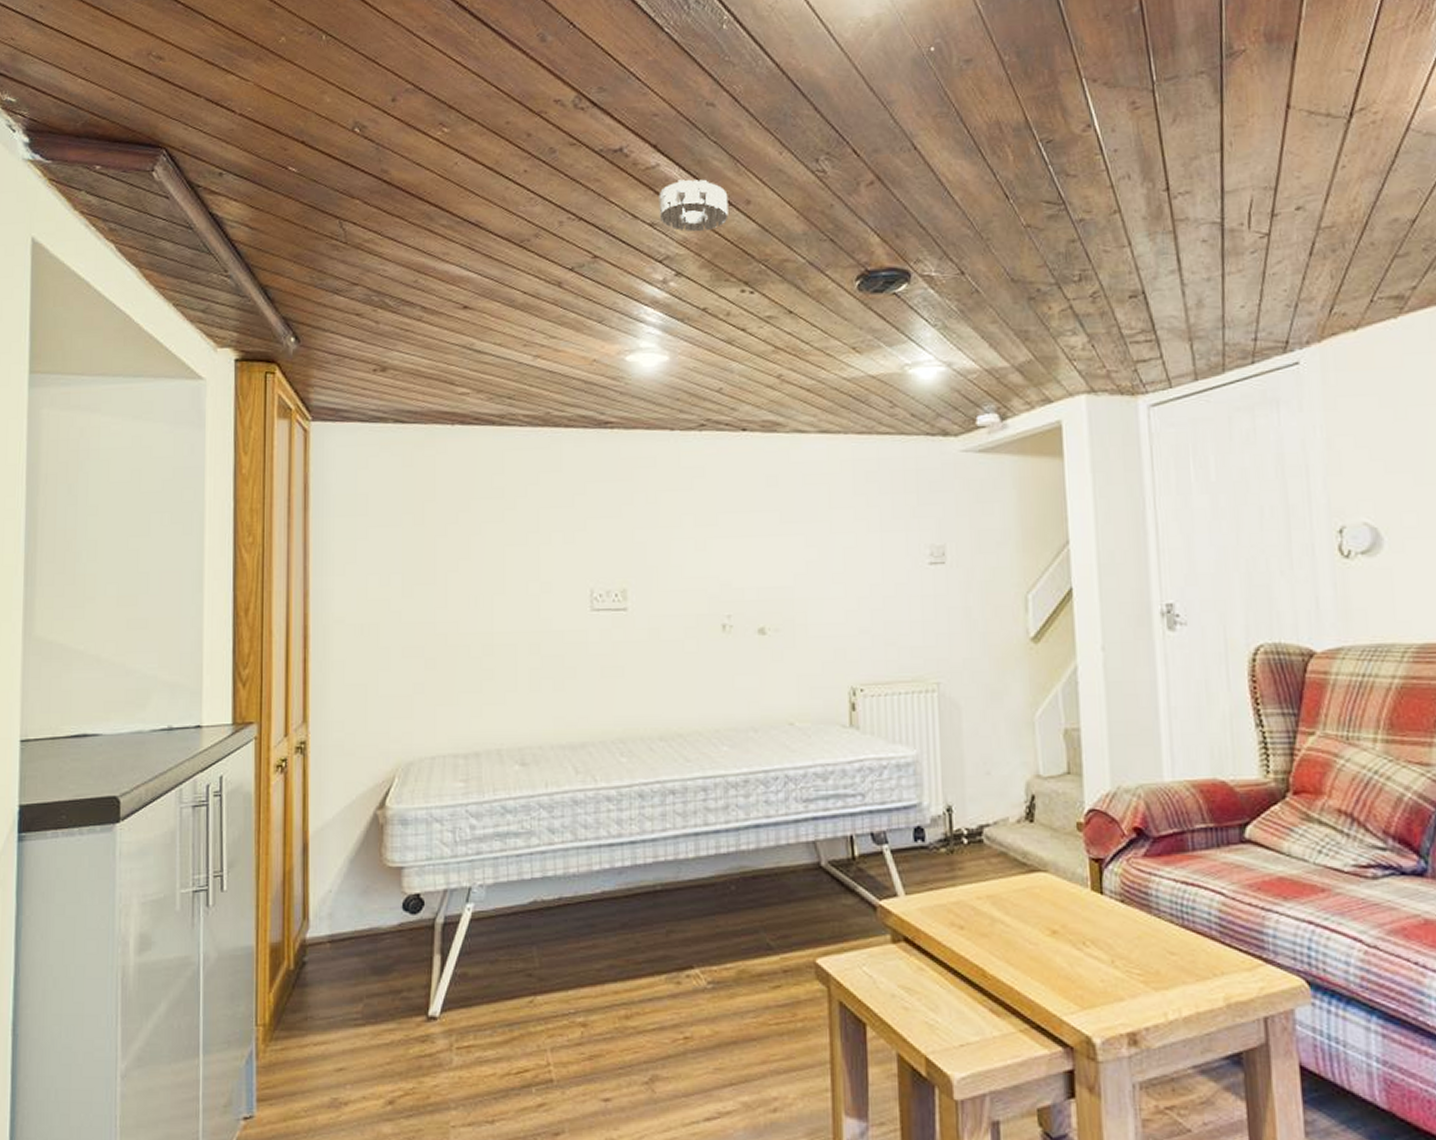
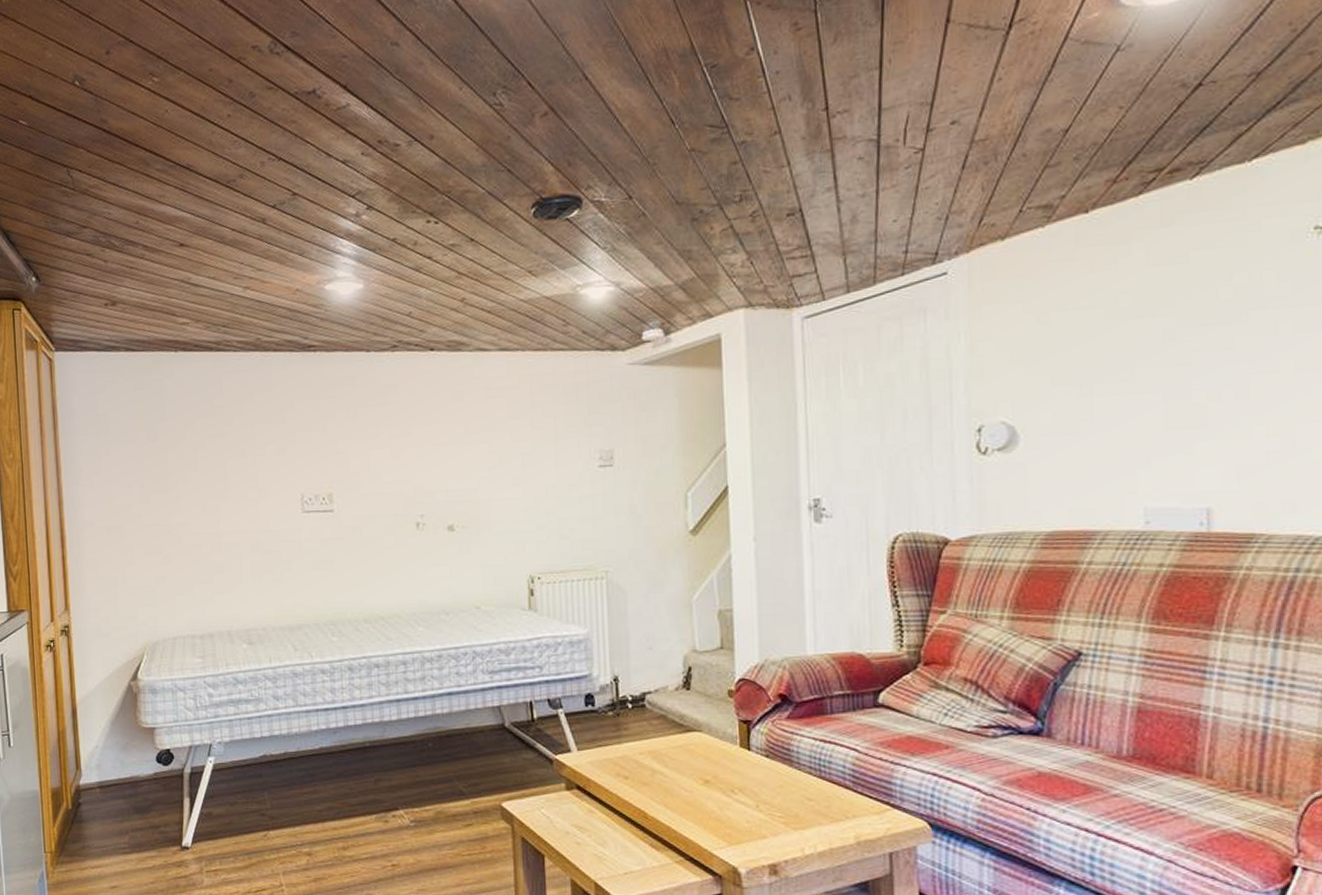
smoke detector: present [659,179,729,232] -> none [350,116,414,168]

